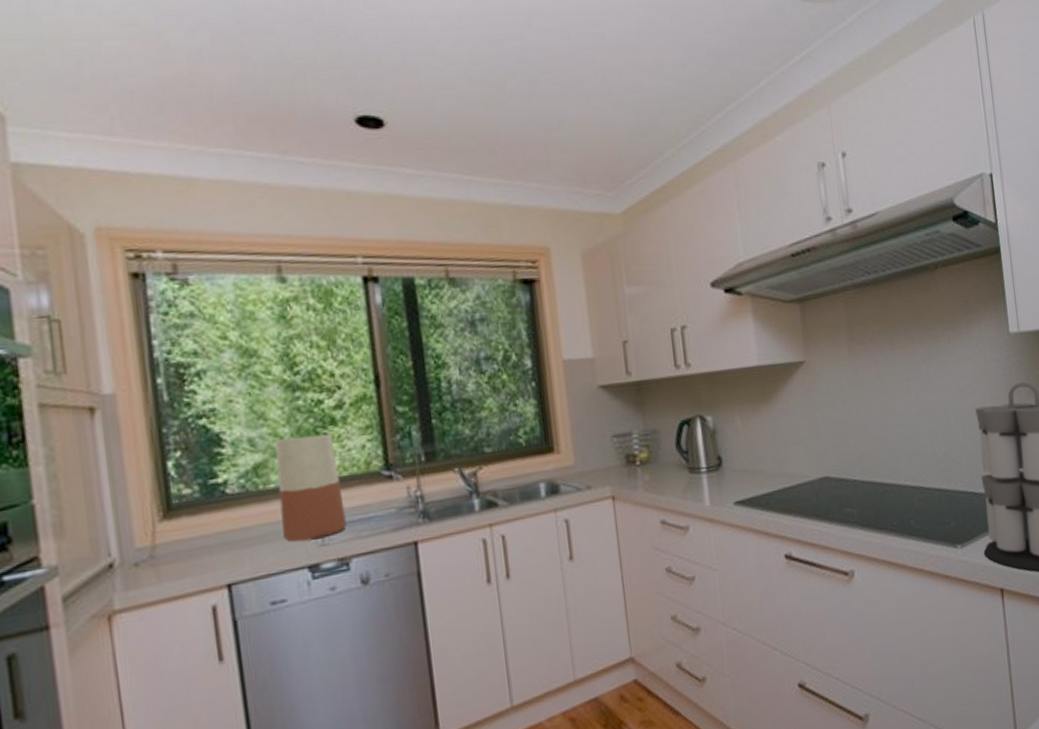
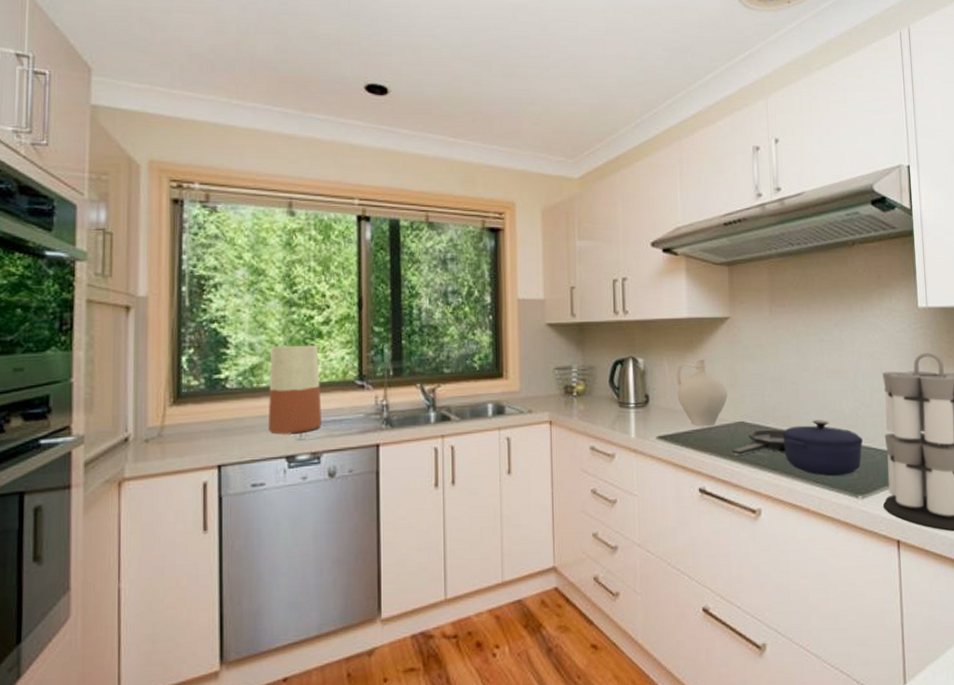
ceramic jug: none [750,410,809,487] -> present [676,359,728,427]
frying pan: none [818,481,876,514] -> present [732,429,786,455]
cooking pot: none [871,466,959,528] -> present [782,420,864,477]

